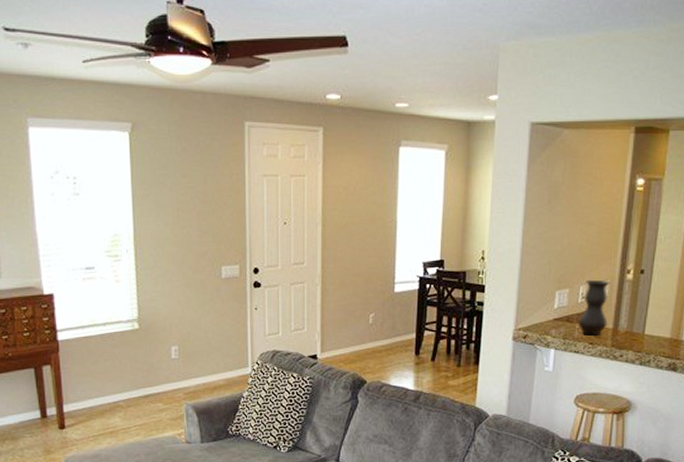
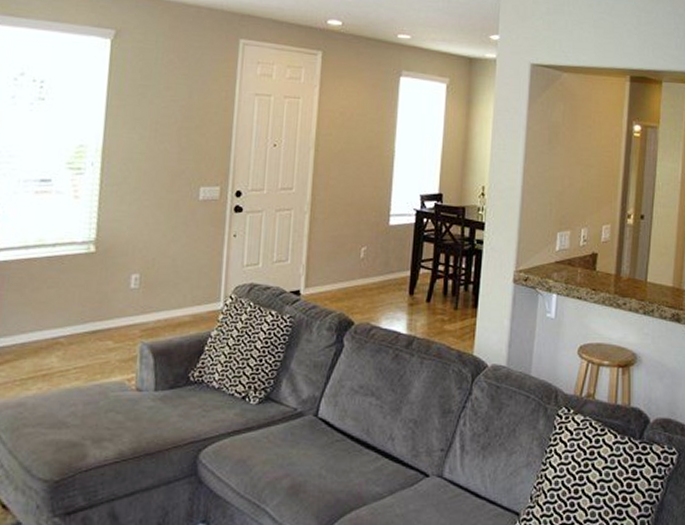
vase: present [579,280,611,335] -> none [581,223,612,281]

